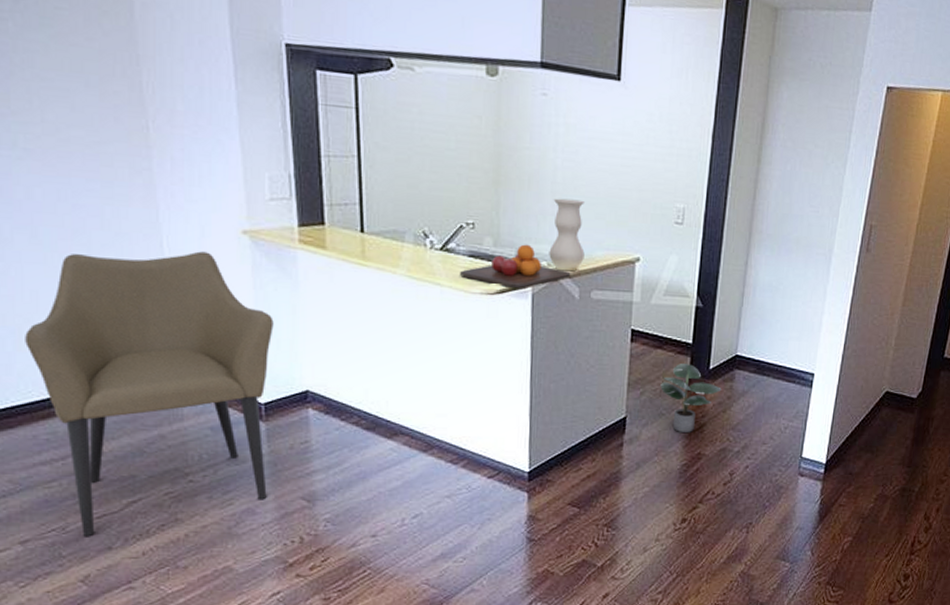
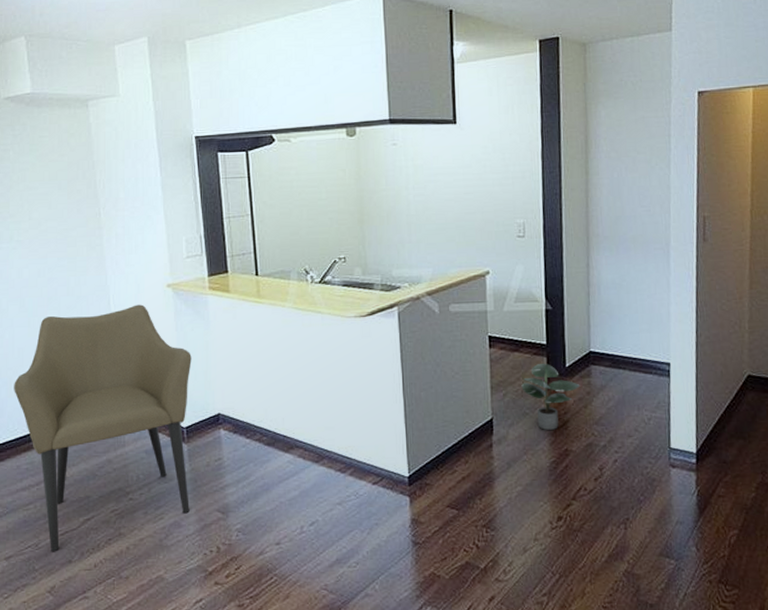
chopping board: present [460,244,571,288] -> none [337,270,430,309]
vase: present [549,198,585,272] -> none [409,227,440,290]

